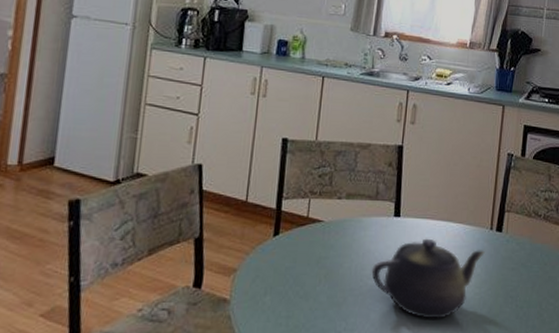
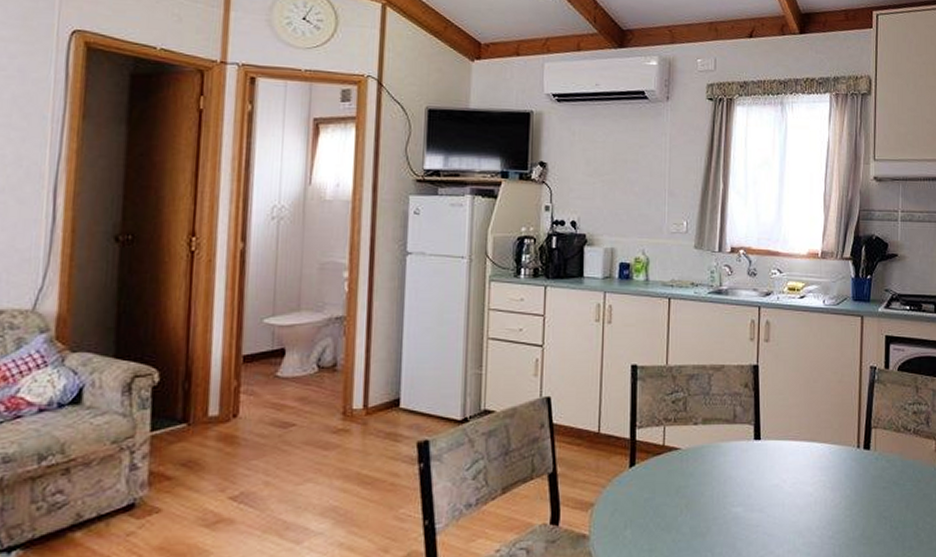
teapot: present [371,238,485,319] -> none [734,460,853,546]

